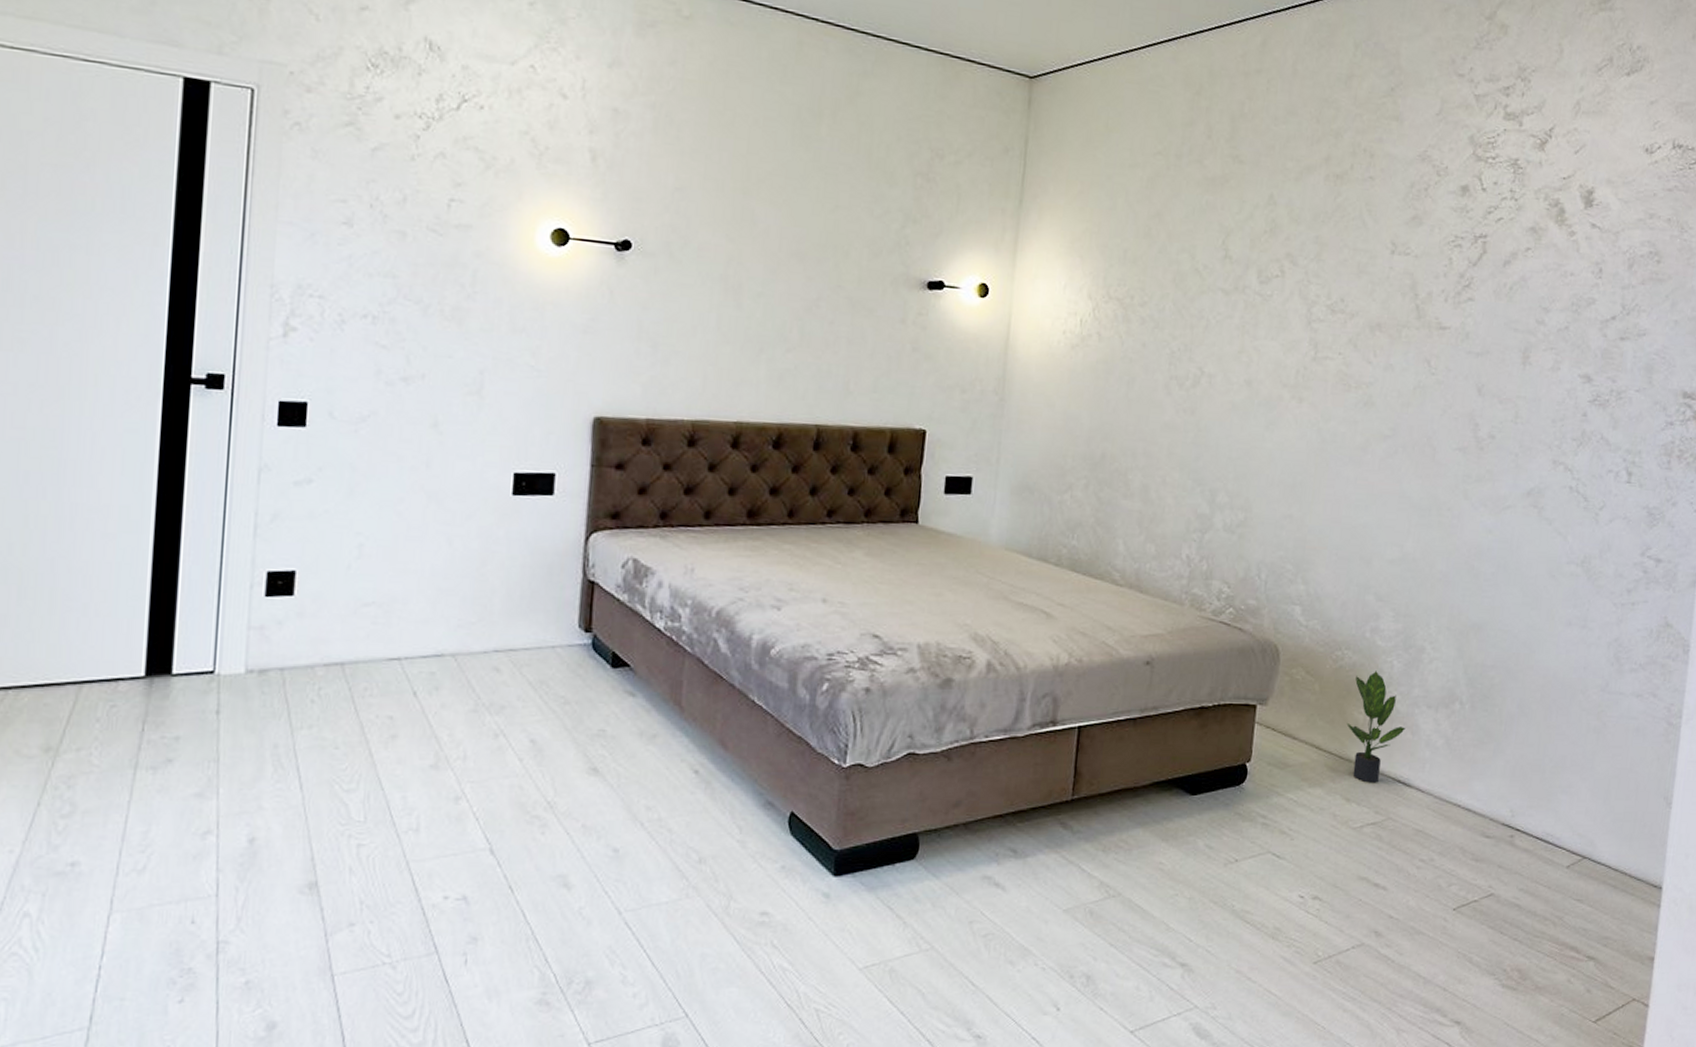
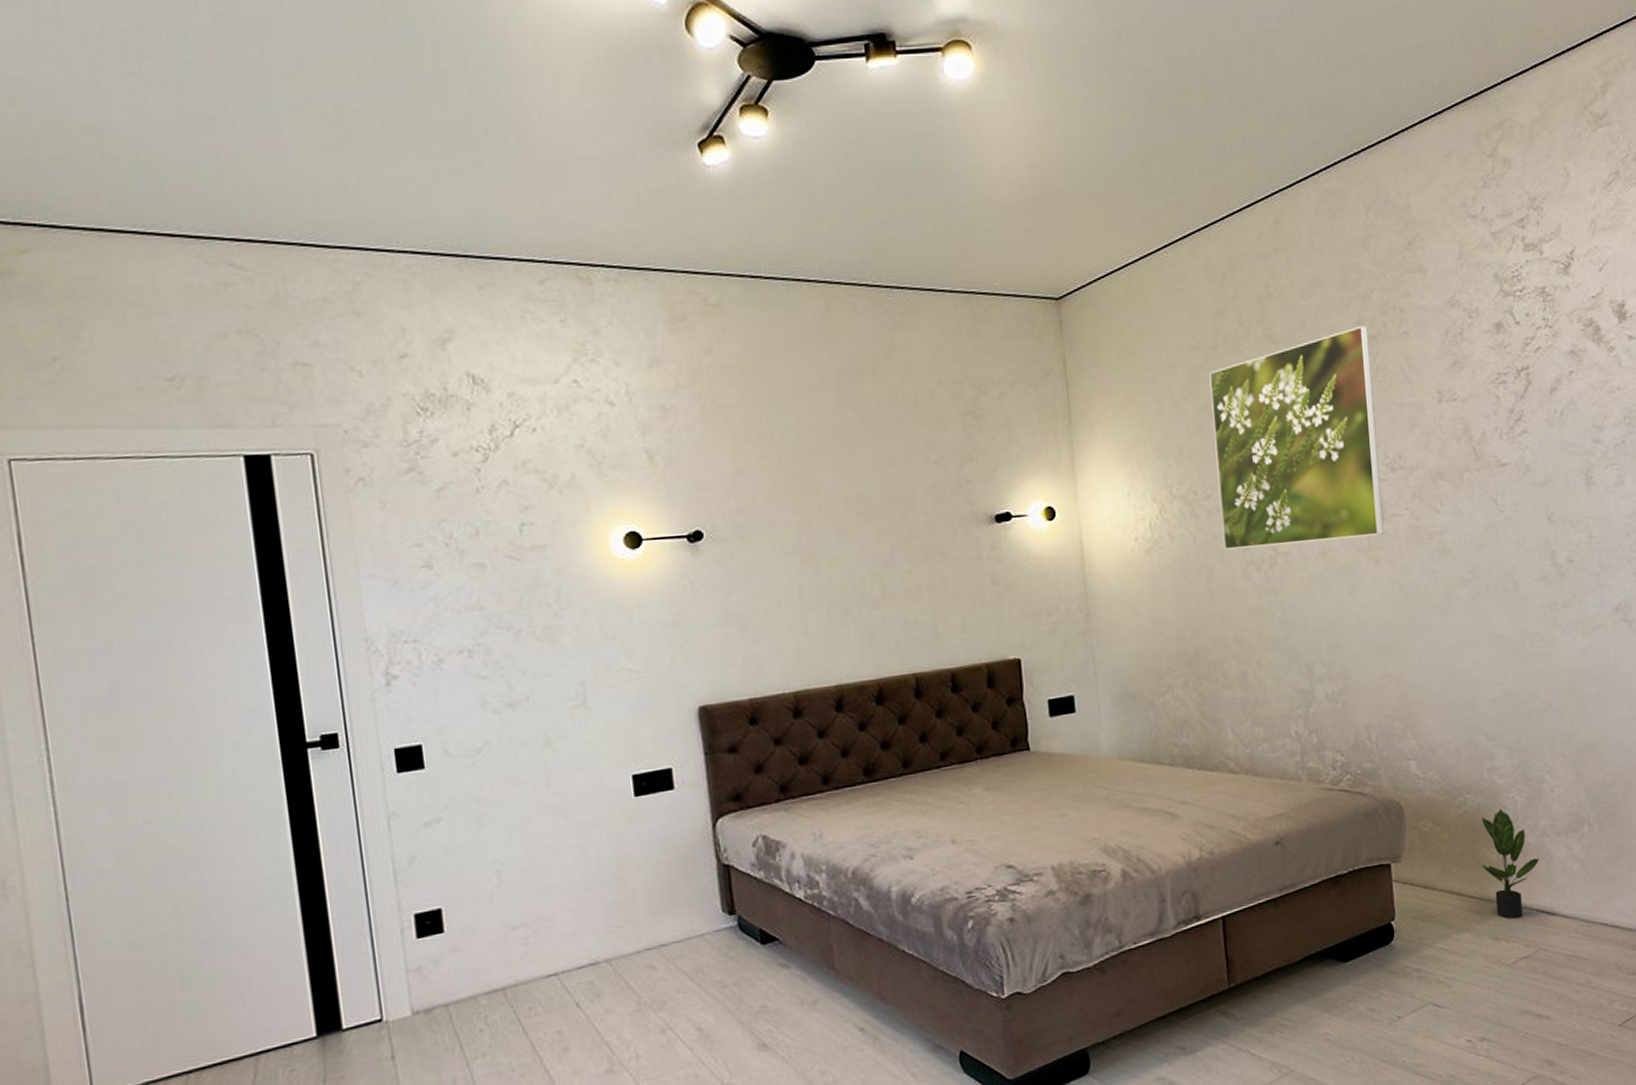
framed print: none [1150,162,1335,375] -> present [1209,325,1385,550]

